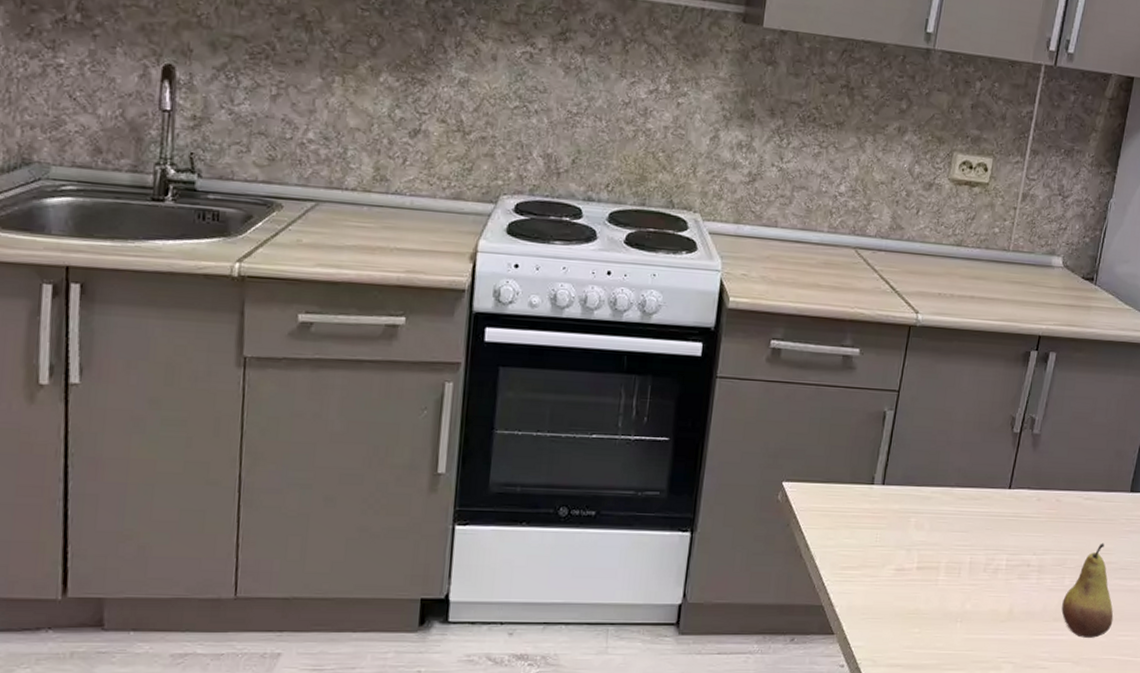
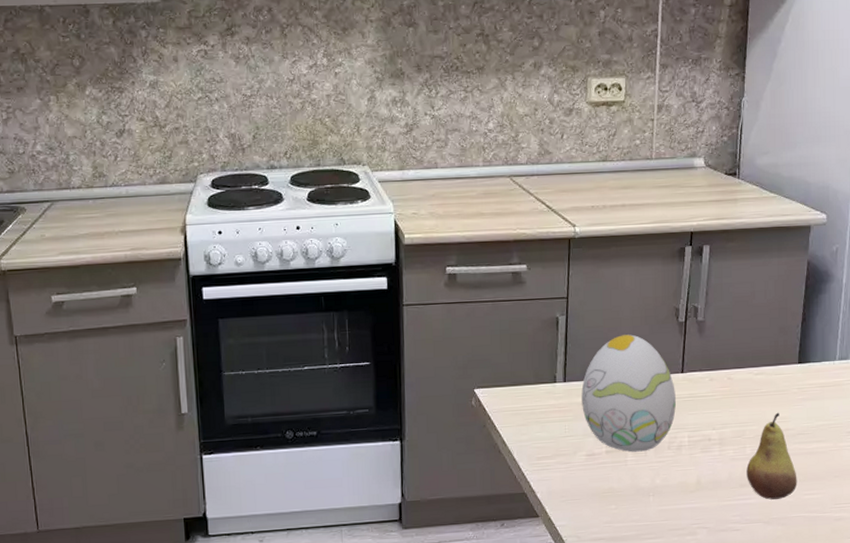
decorative egg: none [898,439,1000,572] -> present [581,334,676,452]

